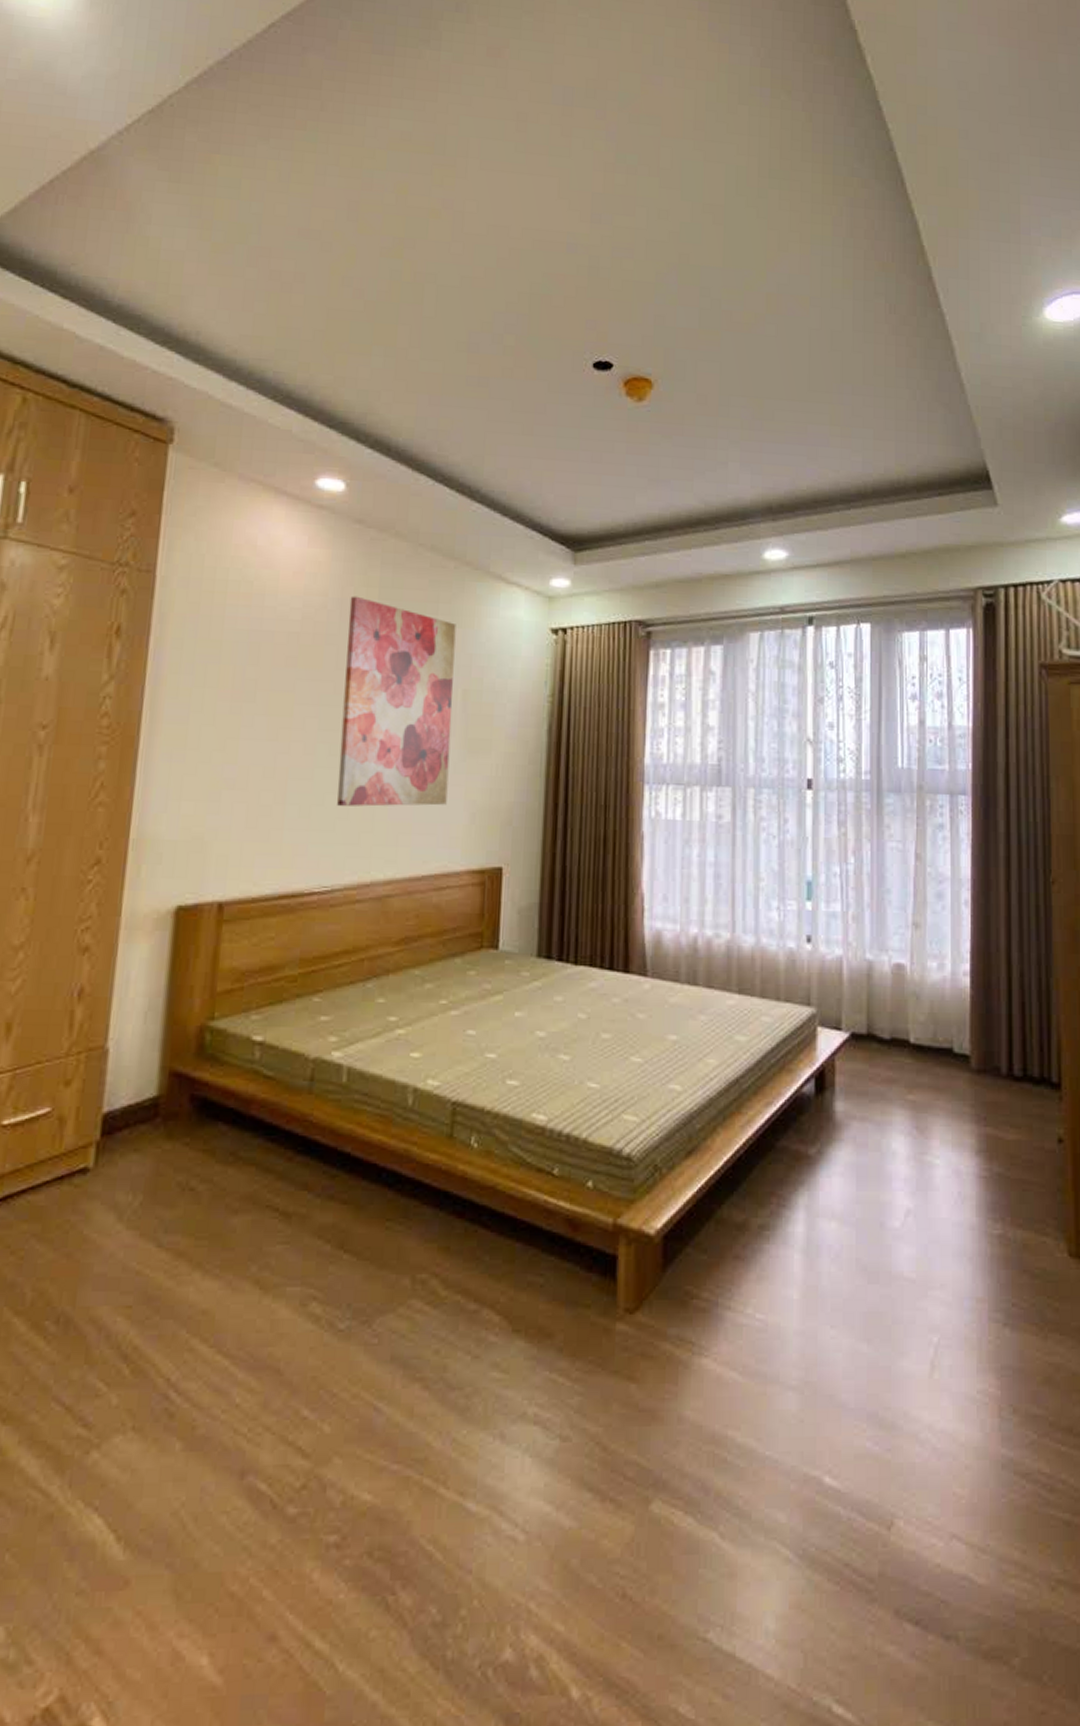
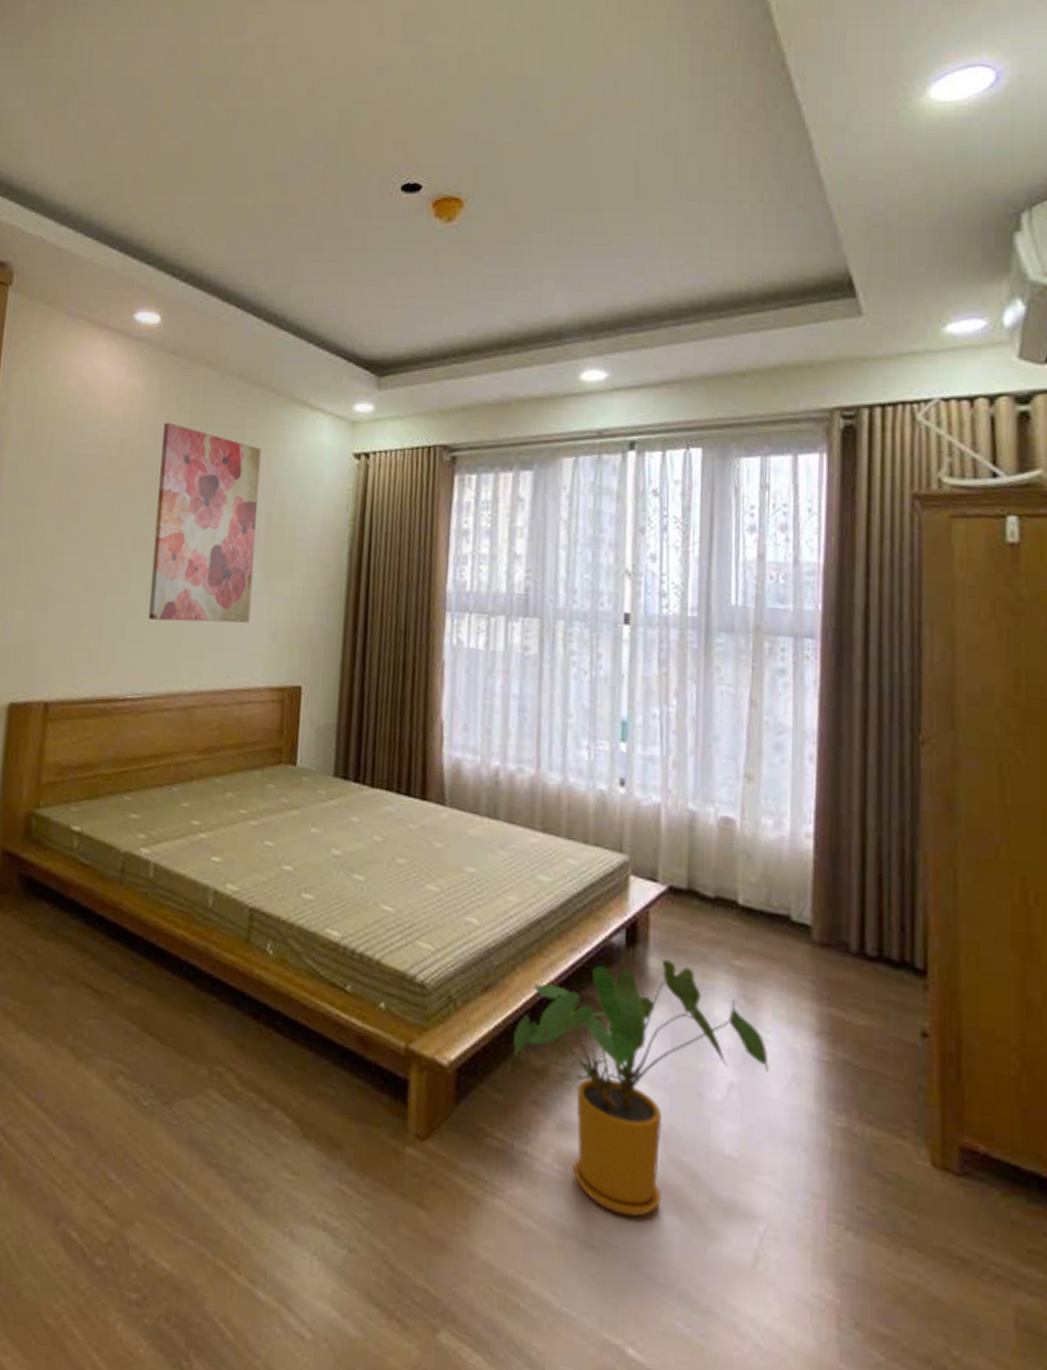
house plant: none [716,1102,938,1351] -> present [513,959,769,1218]

